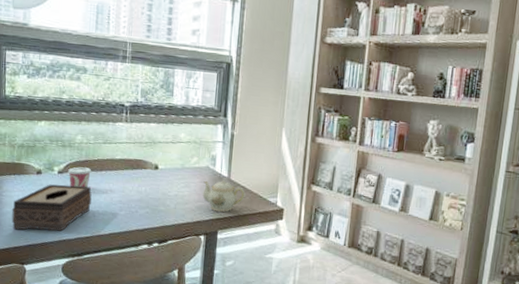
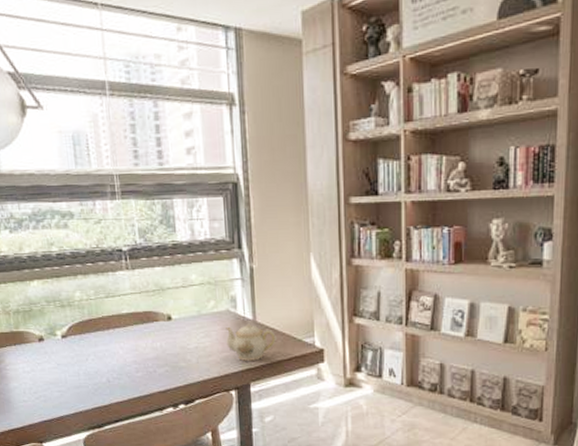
tissue box: present [12,184,92,231] -> none [19,348,103,406]
cup: present [67,167,92,188] -> none [71,328,98,351]

